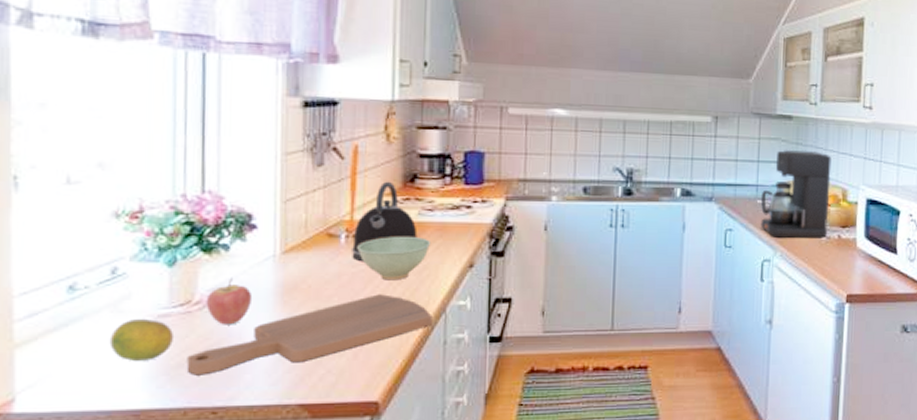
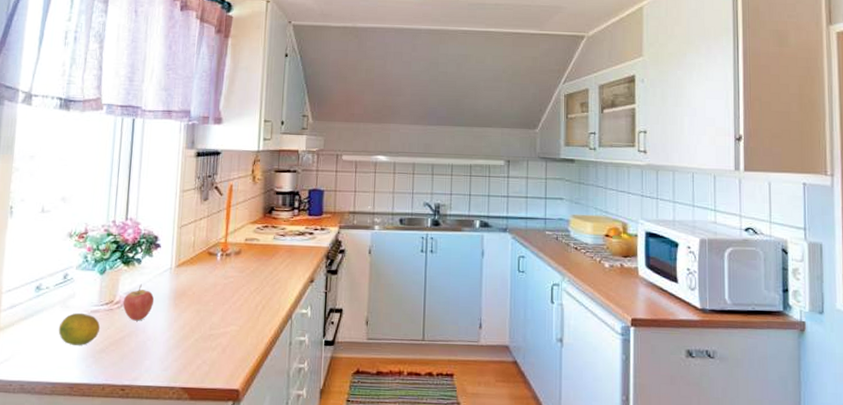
cutting board: present [186,294,432,376] -> none [107,301,282,359]
kettle: present [350,181,418,261] -> none [224,212,273,274]
bowl: present [357,236,430,281] -> none [229,255,282,291]
coffee maker: present [760,149,832,238] -> none [548,188,611,266]

